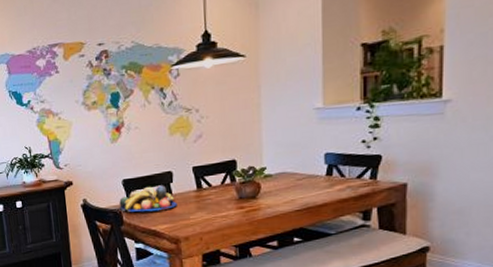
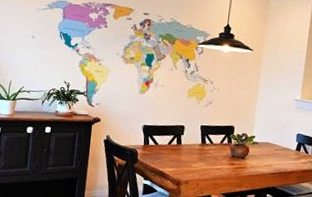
fruit bowl: present [119,185,177,213] -> none [136,134,184,156]

